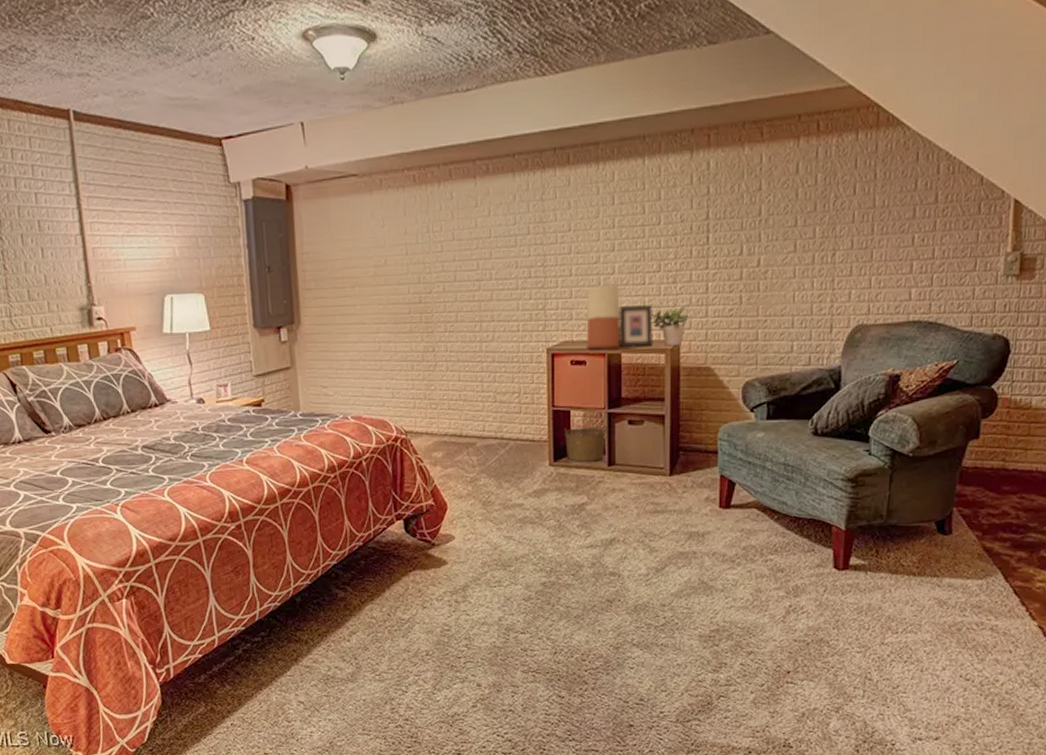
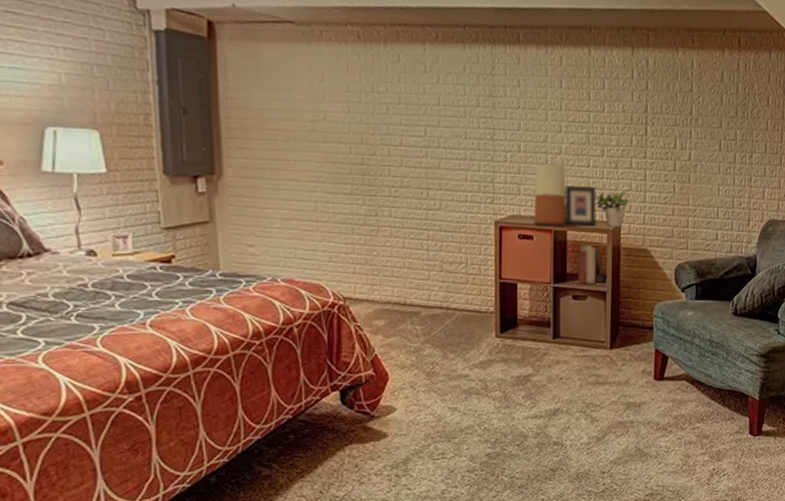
basket: present [563,427,607,462] -> none [510,300,552,334]
books: none [633,367,664,408] -> present [577,245,606,285]

